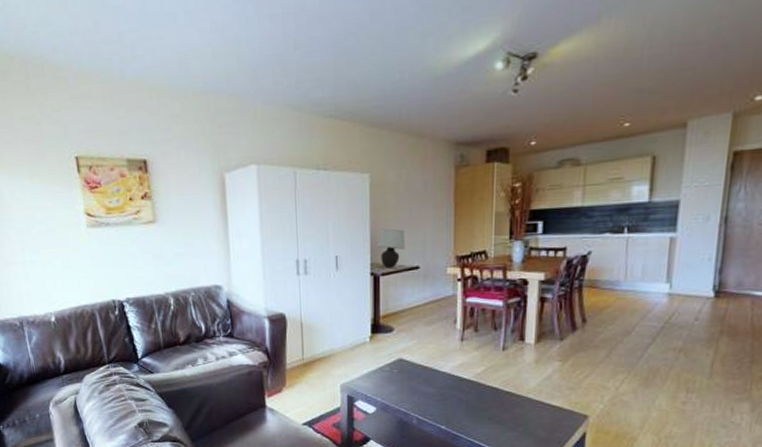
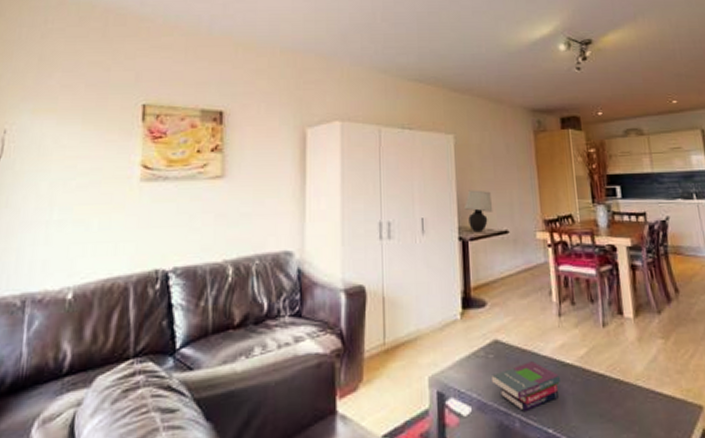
books: none [395,376,456,413] -> present [492,361,560,413]

